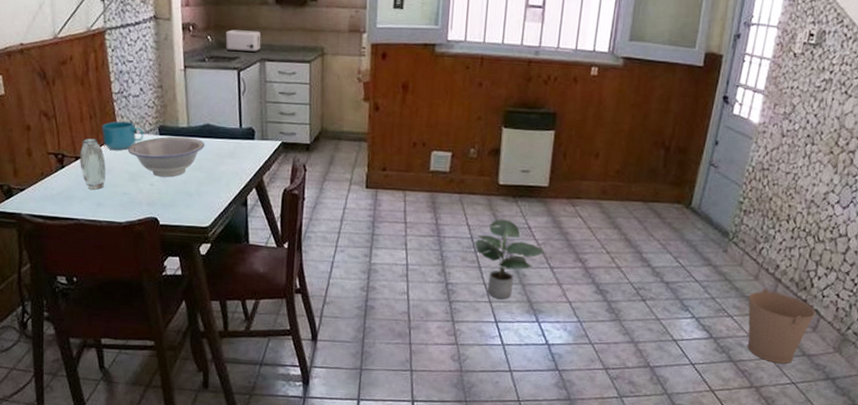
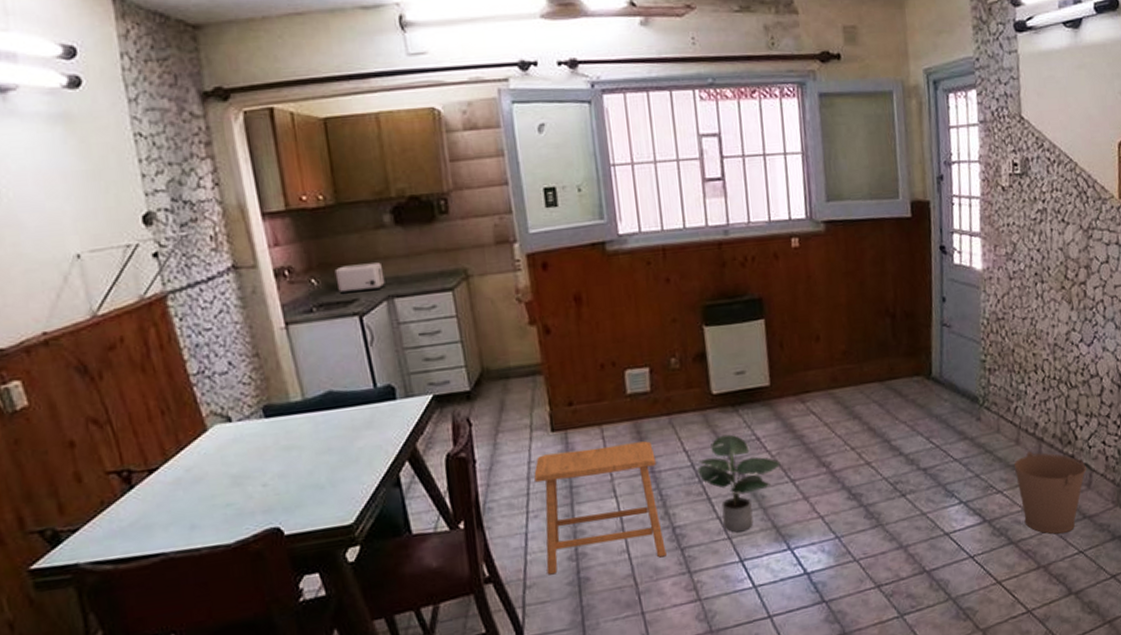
vase: present [80,138,106,190] -> none [153,439,197,509]
cup: present [101,121,144,150] -> none [179,407,244,450]
bowl: present [127,136,205,177] -> none [222,412,331,473]
stool: none [343,205,443,305] -> present [534,441,667,575]

